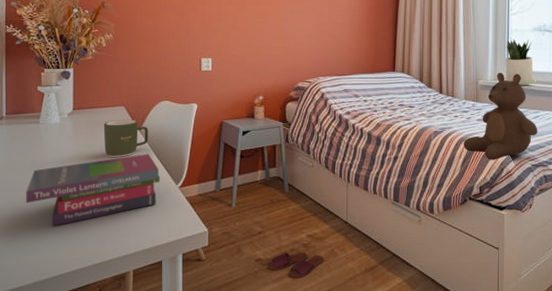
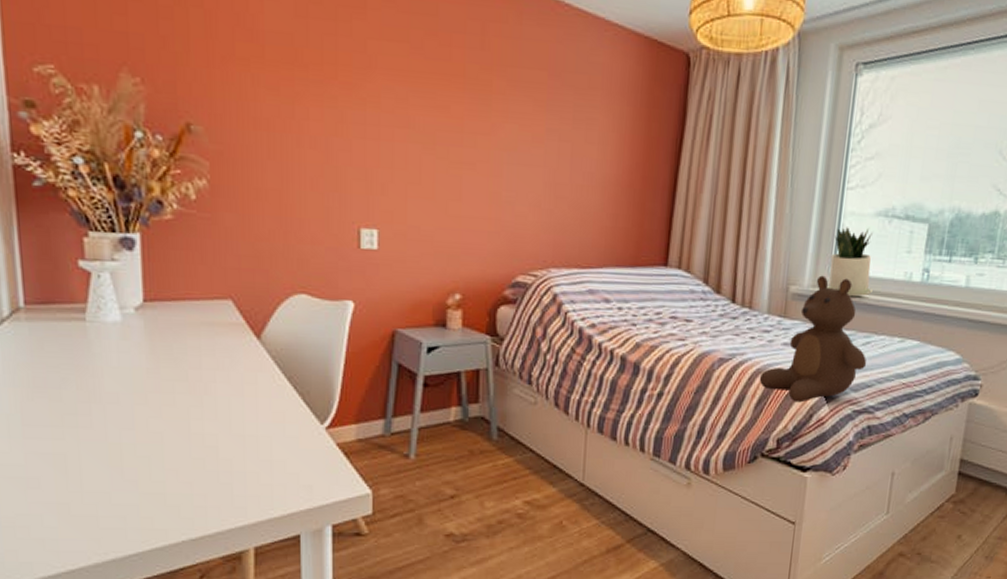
books: present [25,153,161,227] -> none [68,375,295,483]
mug: present [103,119,149,157] -> none [197,320,274,379]
slippers: present [267,252,324,278] -> none [463,525,547,561]

